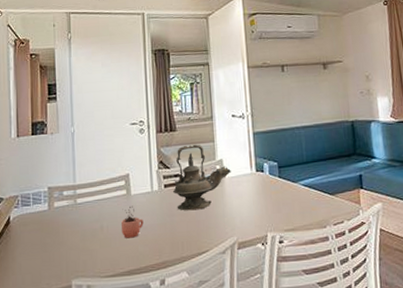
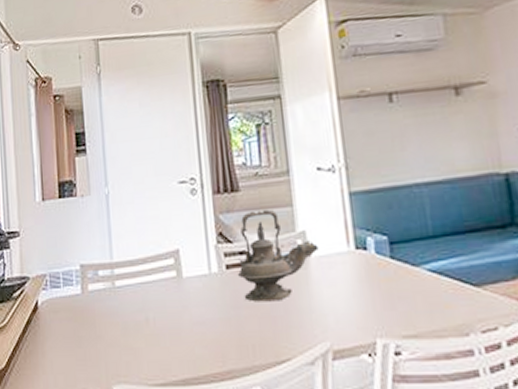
cocoa: present [121,205,144,239] -> none [172,292,201,336]

